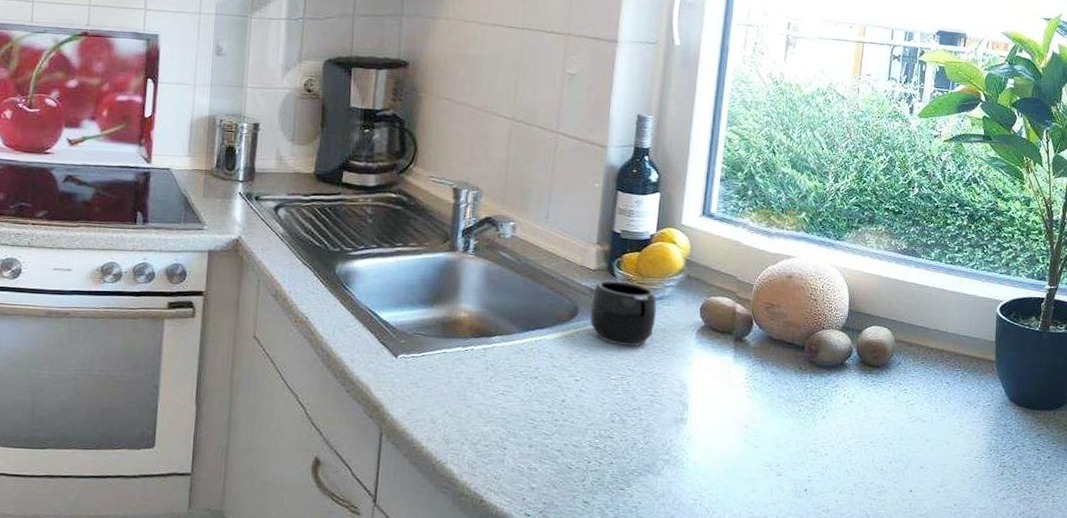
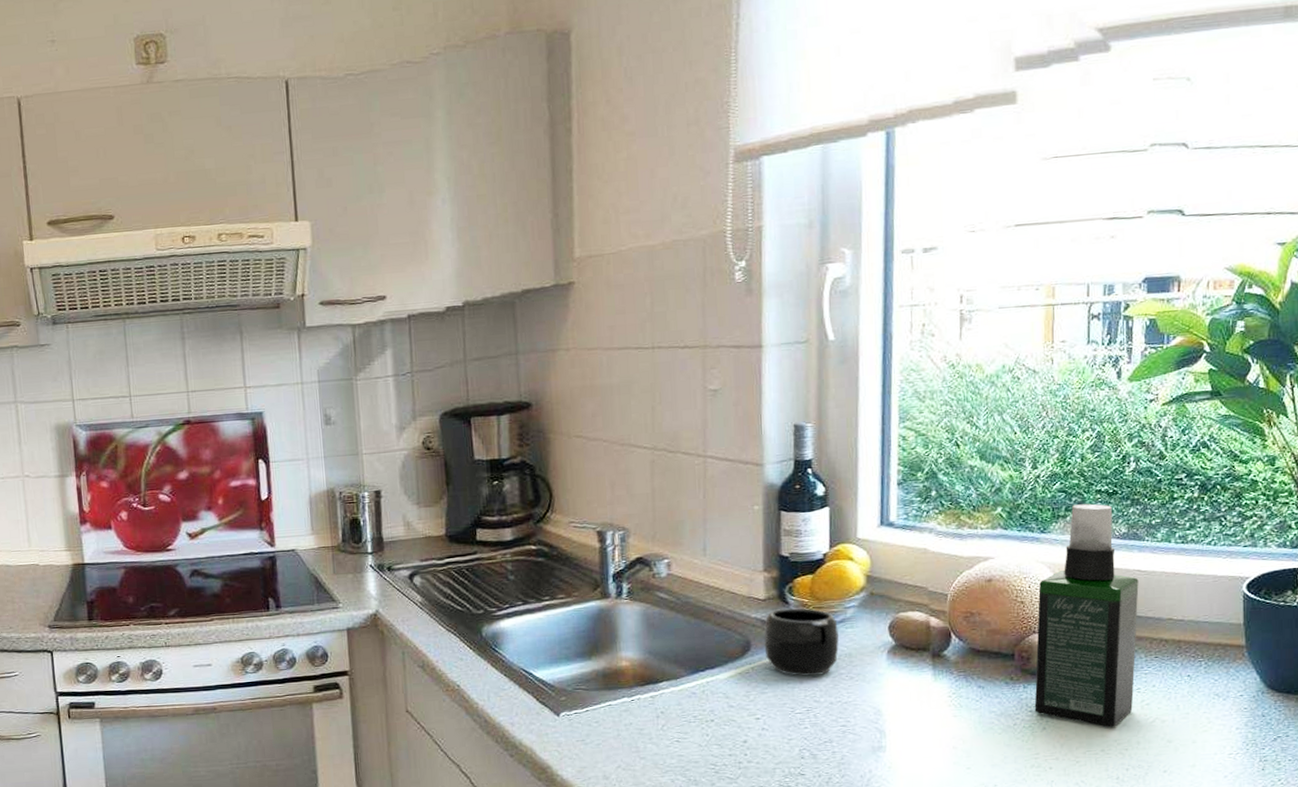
spray bottle: none [817,218,913,422] -> present [1034,503,1139,728]

